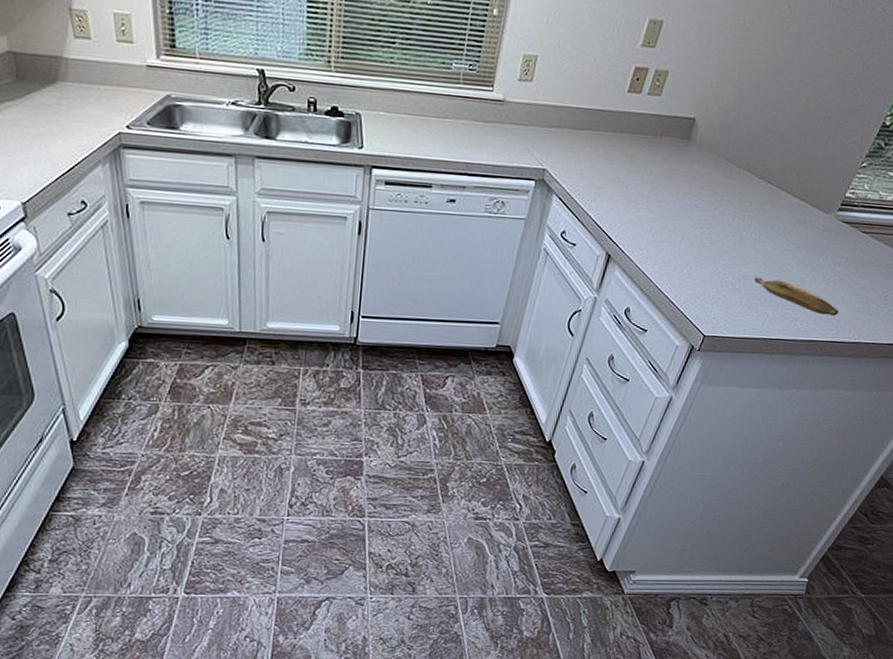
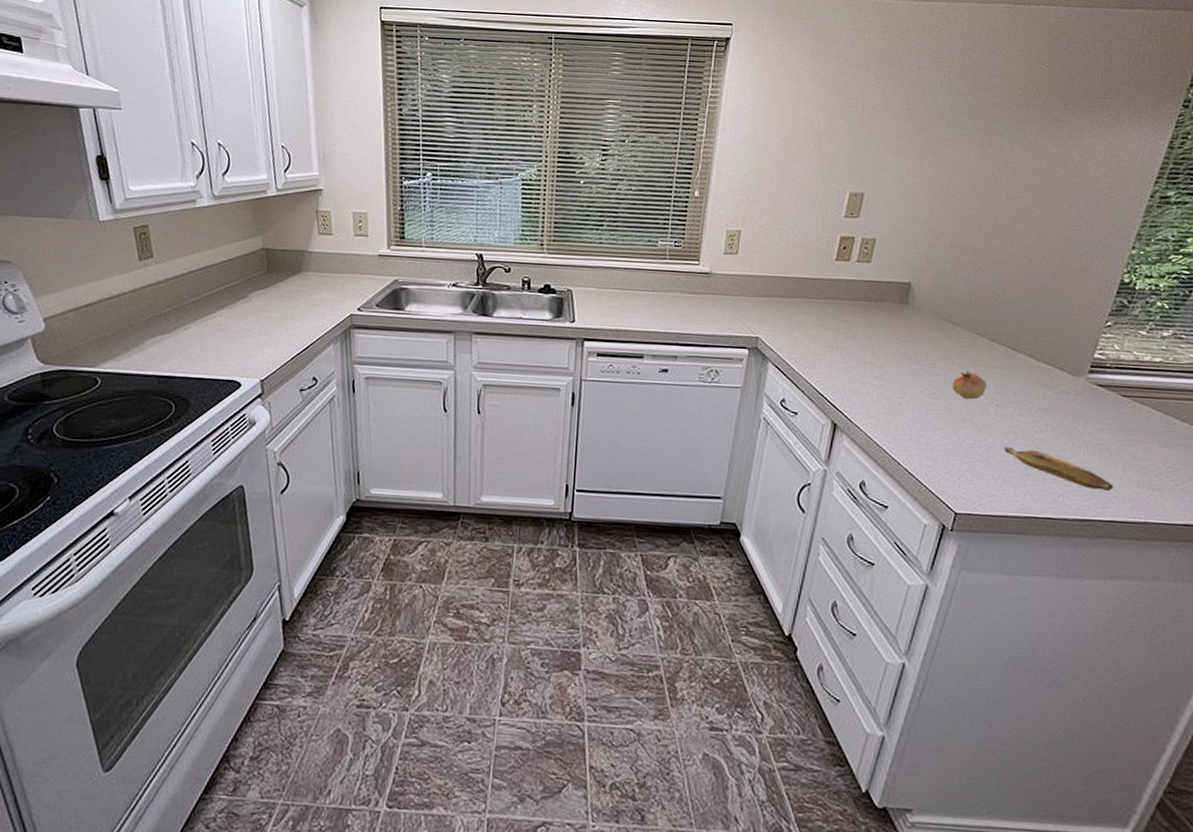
fruit: none [718,207,749,234] -> present [951,371,986,400]

